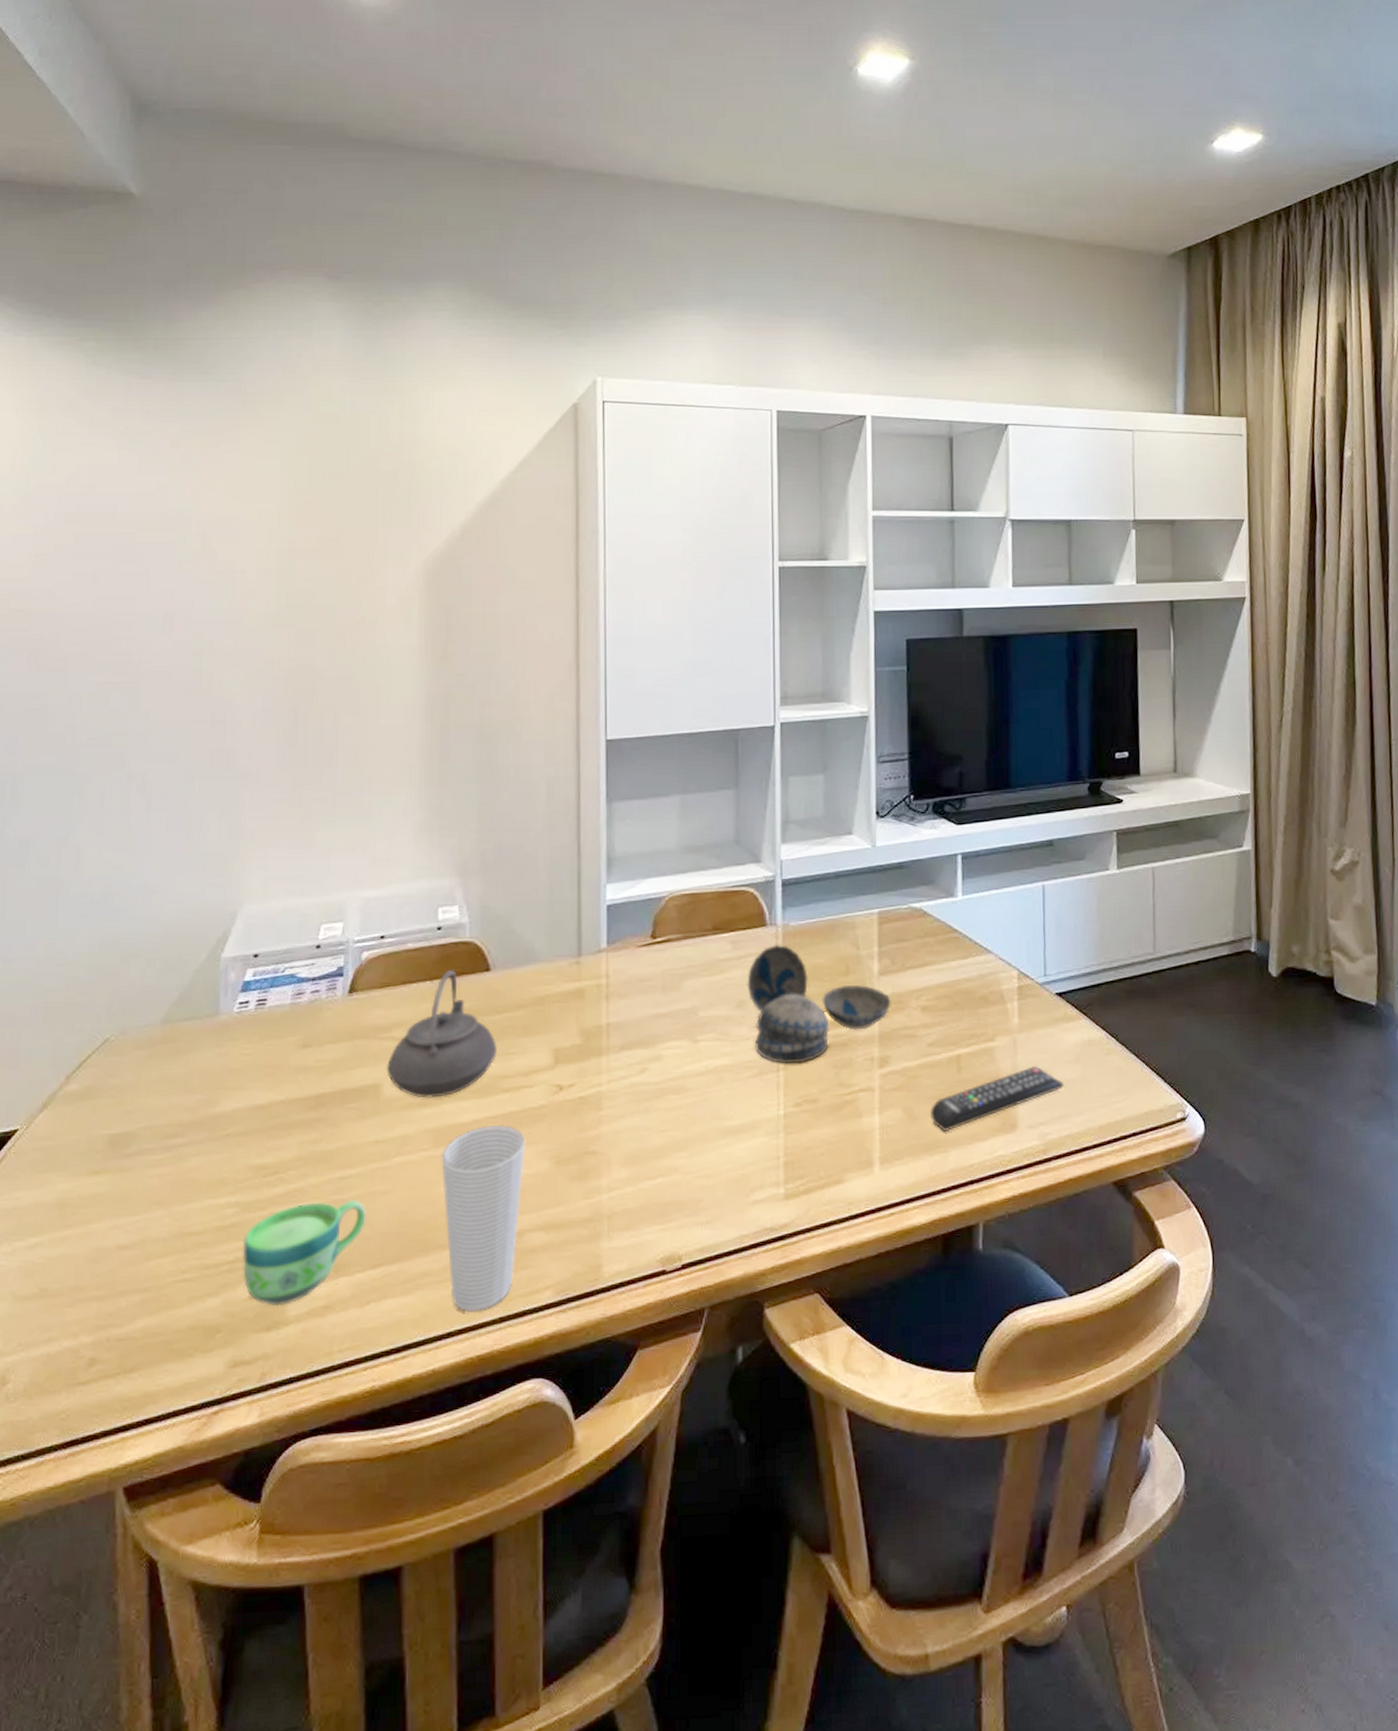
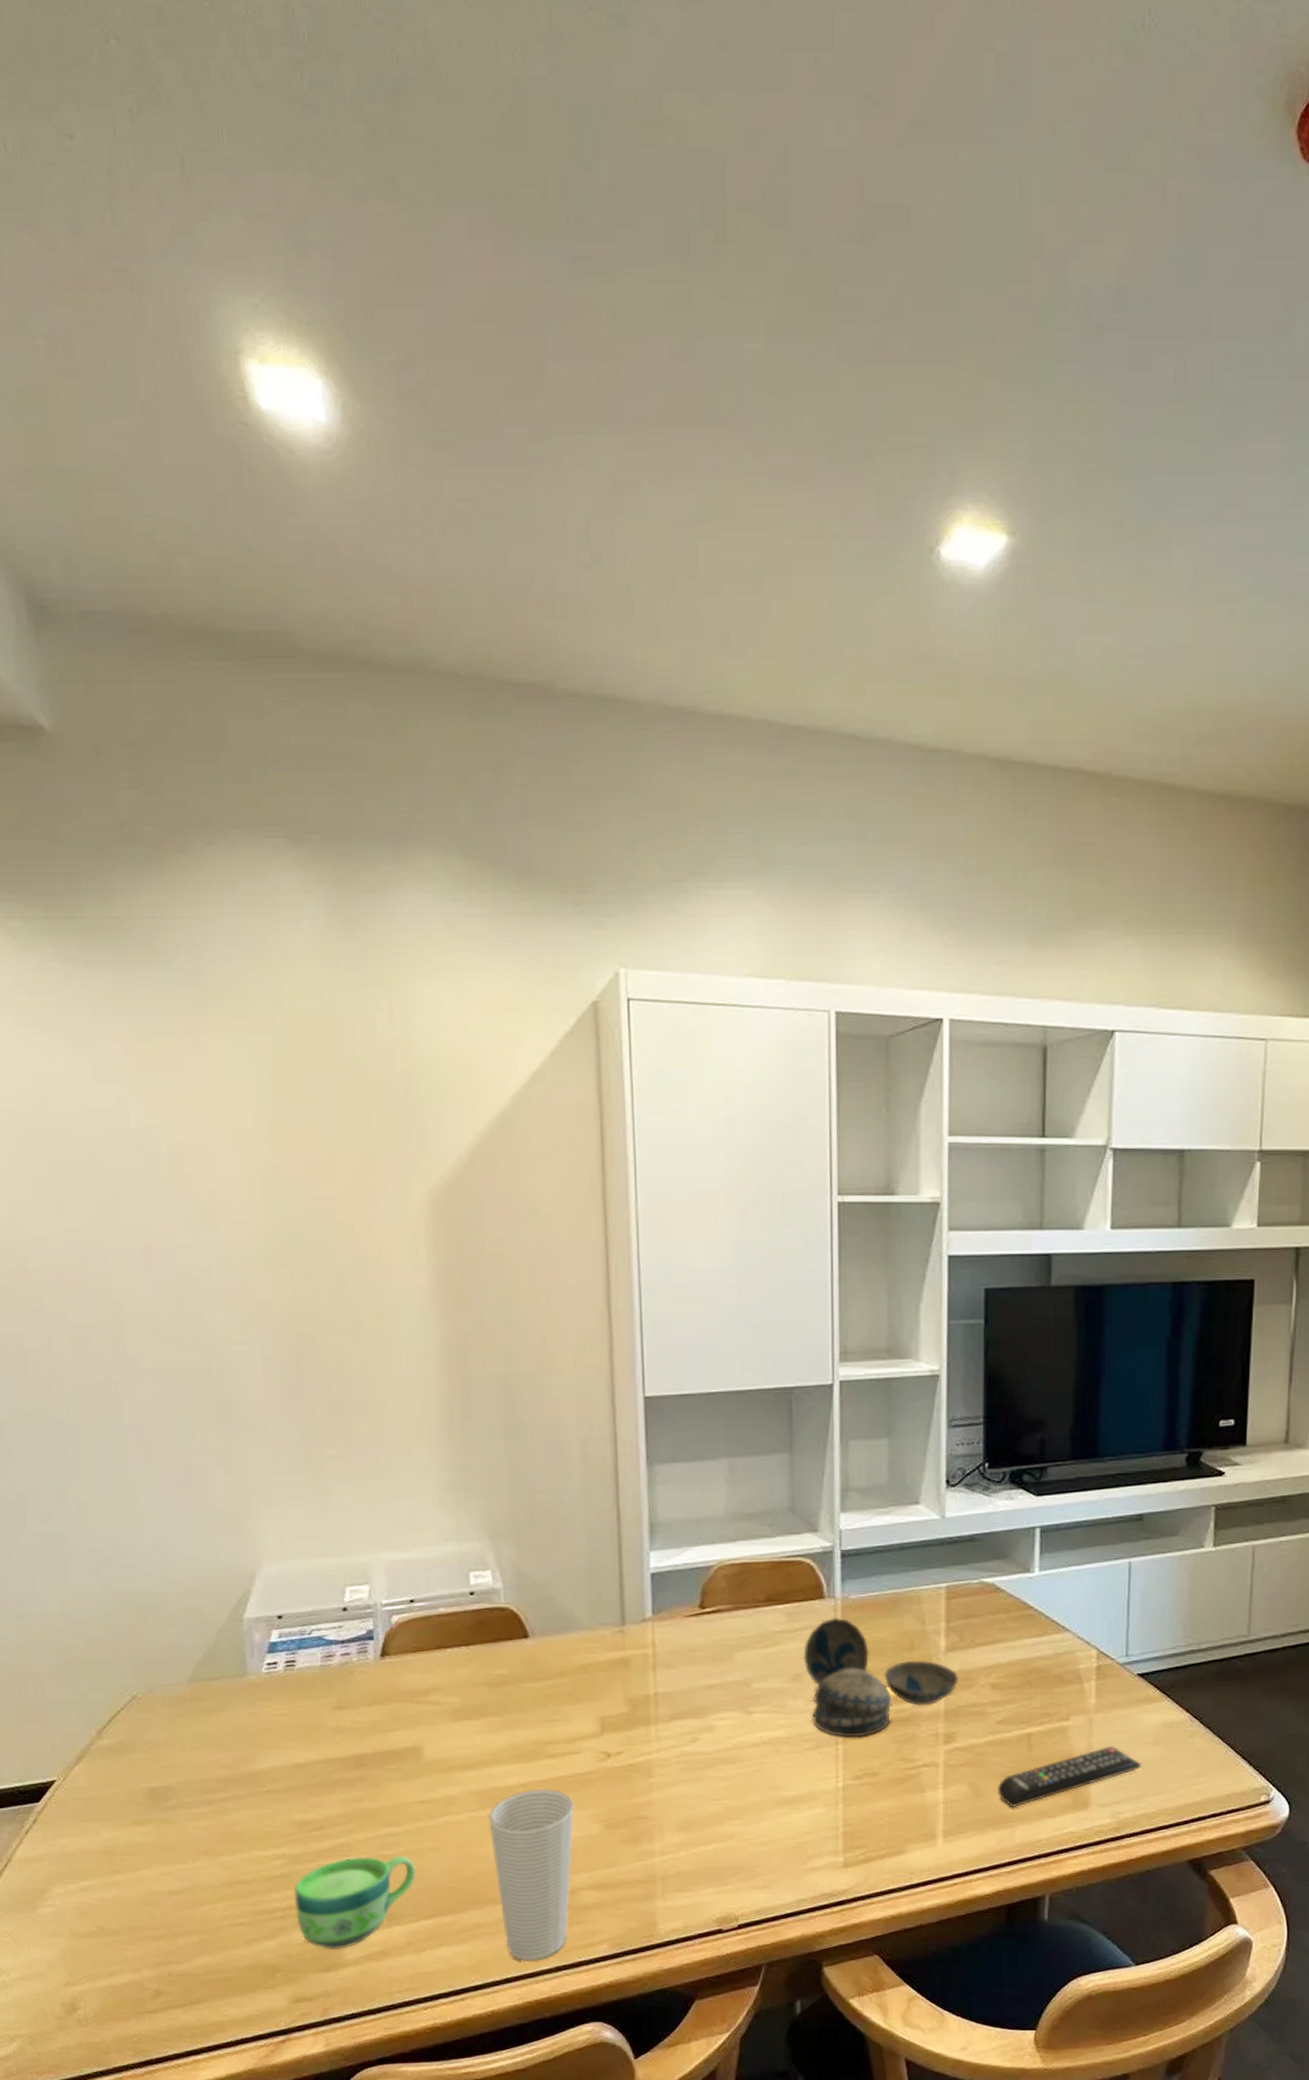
teapot: present [387,970,497,1098] -> none [426,1636,540,1761]

